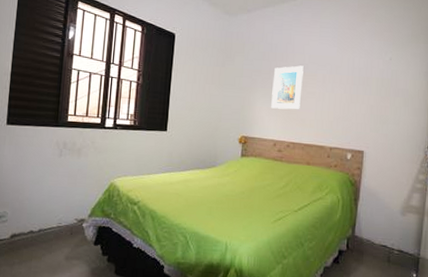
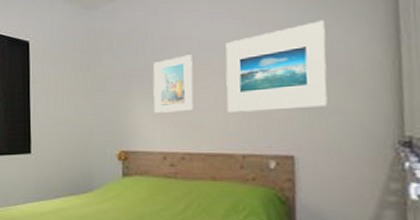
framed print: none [323,54,394,117] -> present [225,20,328,113]

